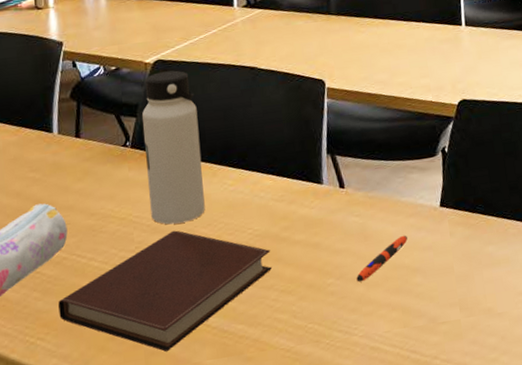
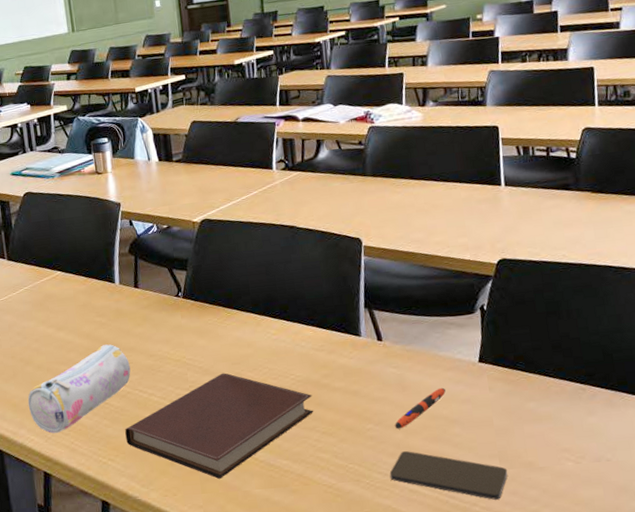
water bottle: present [142,70,205,225] -> none [192,229,251,368]
smartphone: none [350,304,468,351] -> present [389,450,508,500]

